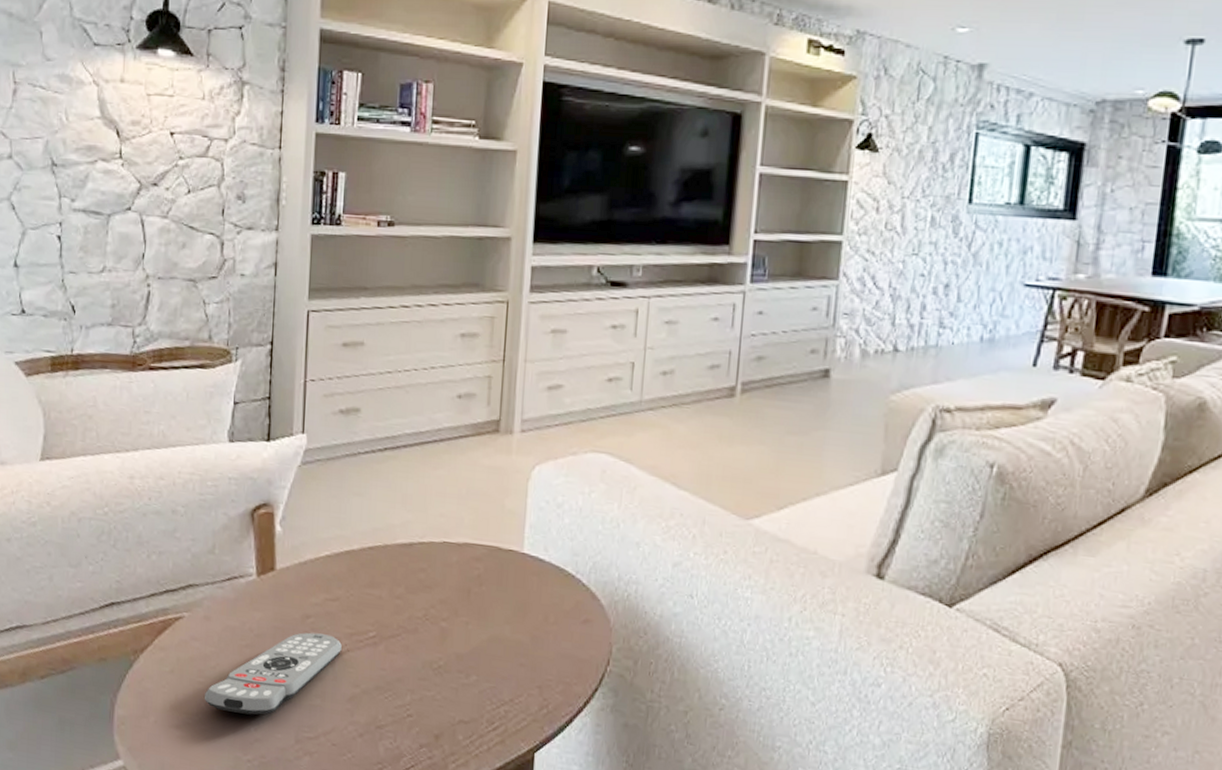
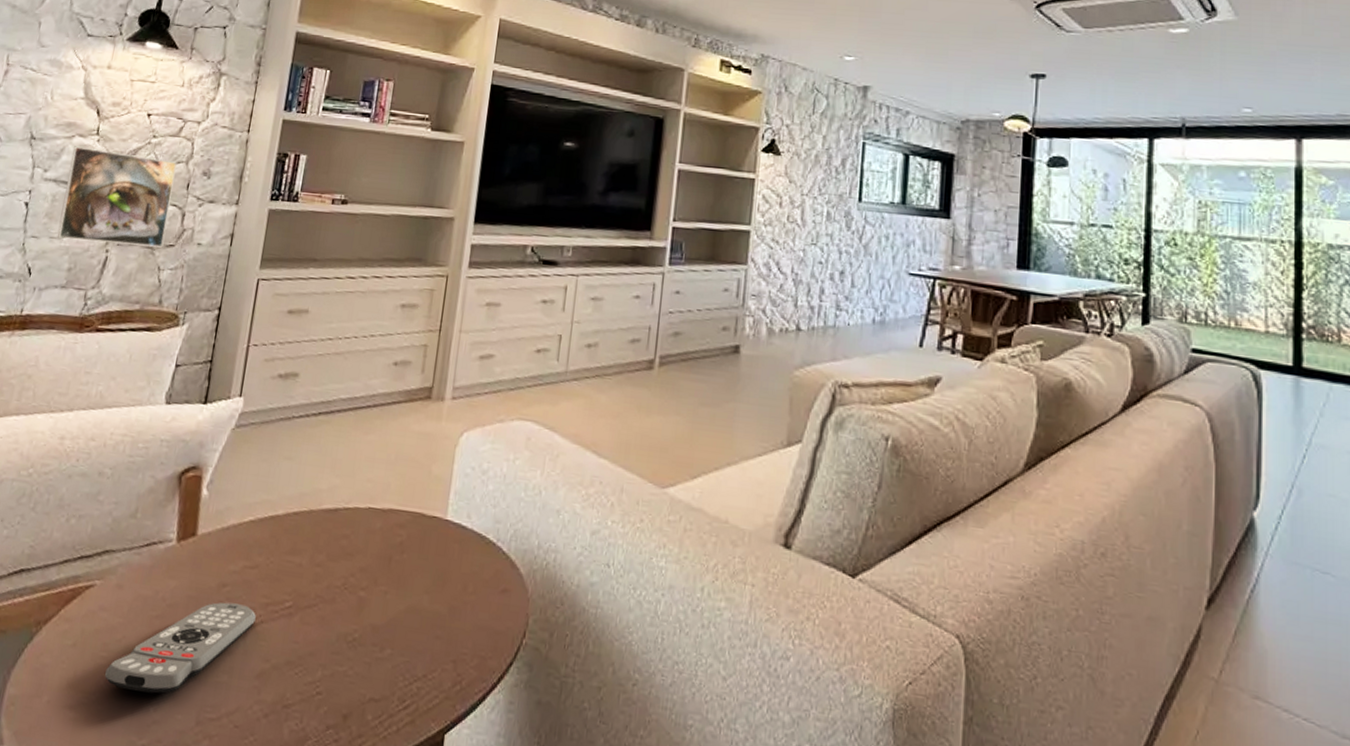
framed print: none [95,172,208,280] -> present [57,146,177,248]

